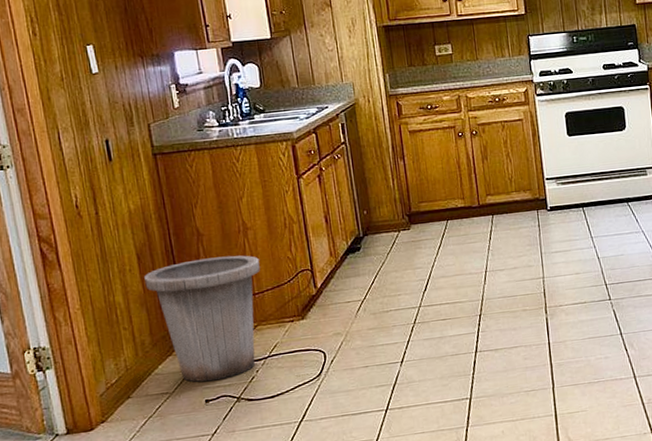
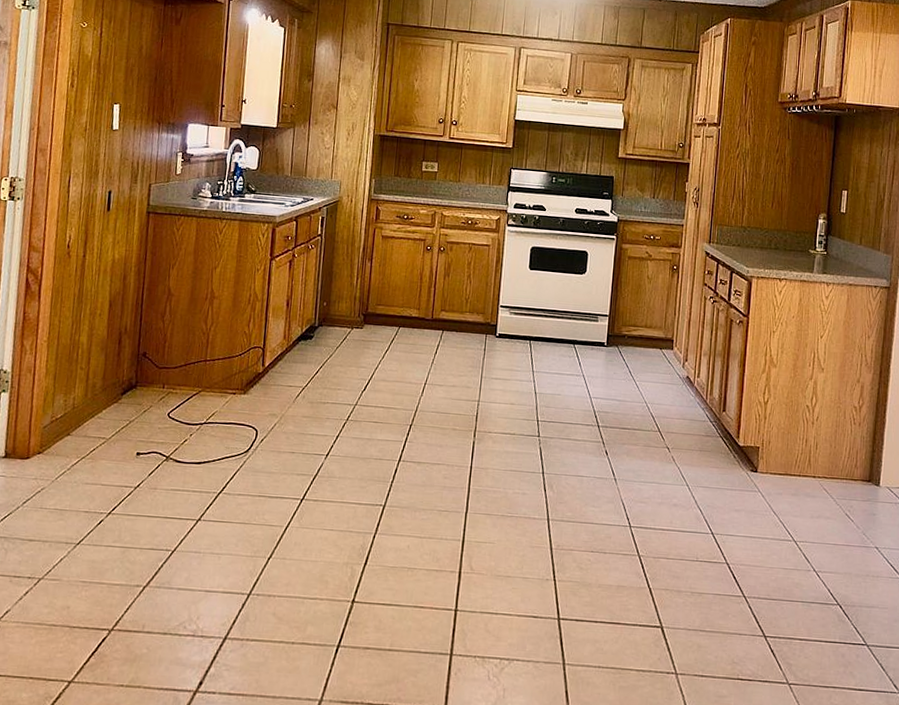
trash can: present [144,255,260,382] -> none [110,317,218,436]

